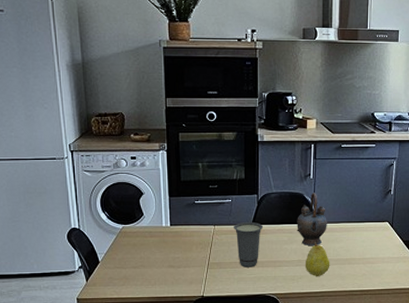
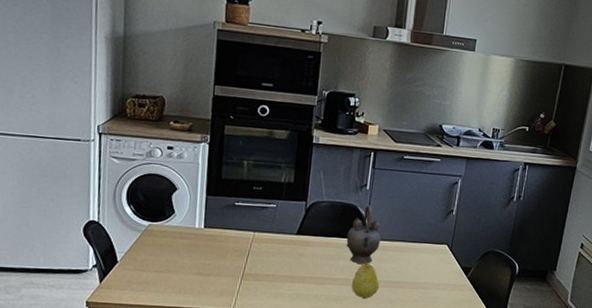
cup: present [234,221,264,267] -> none [276,230,310,282]

